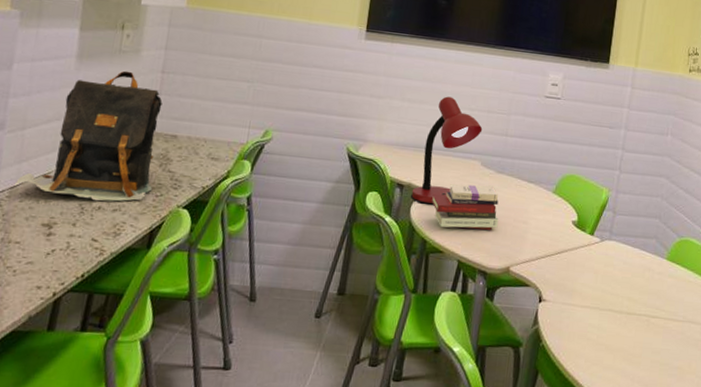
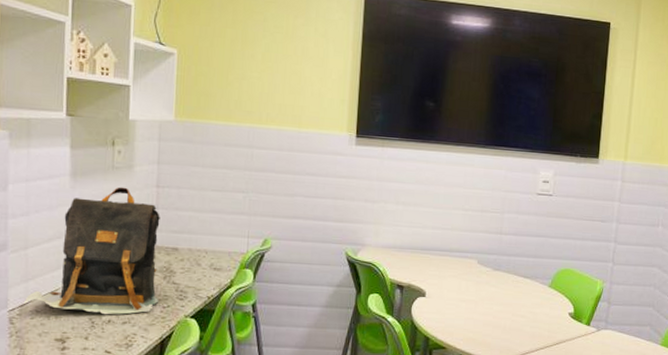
desk lamp: present [410,96,483,205] -> none [410,198,477,303]
books: present [431,184,499,230] -> none [431,282,498,325]

